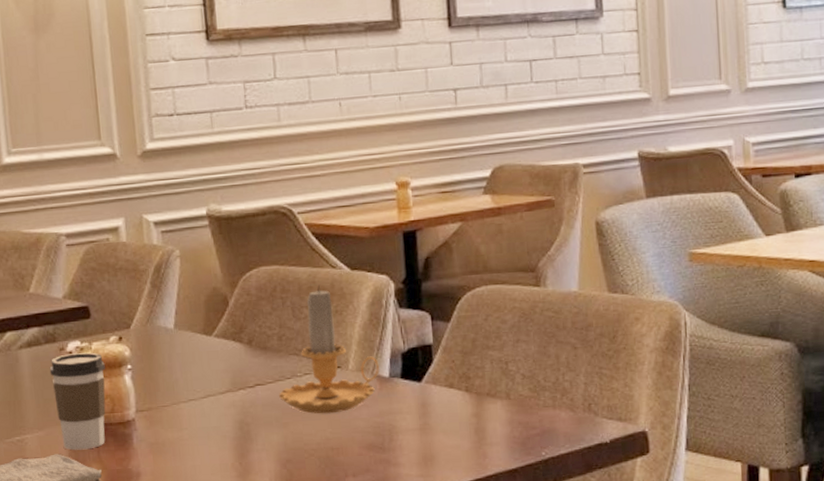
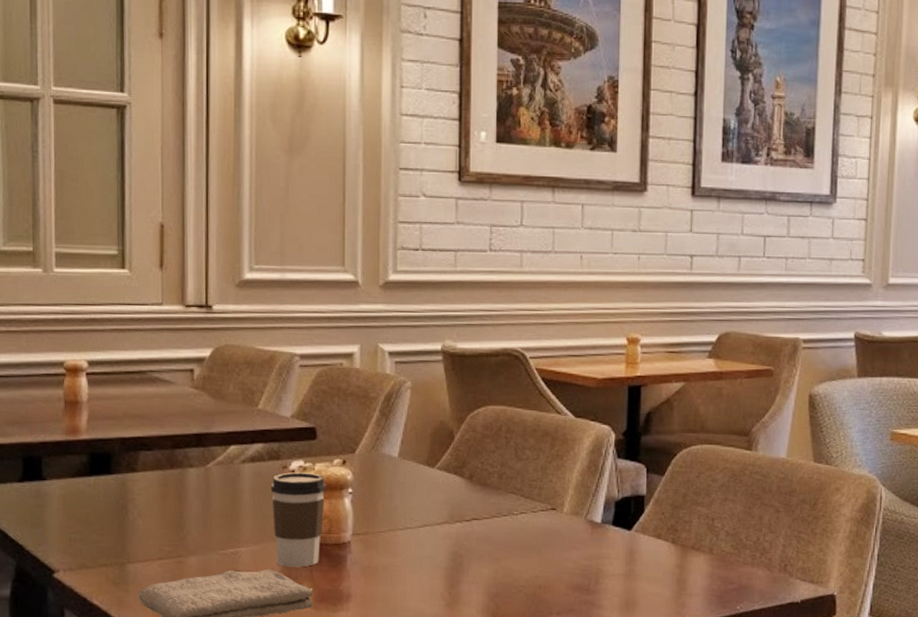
candle: present [279,284,380,414] -> none [494,428,593,553]

